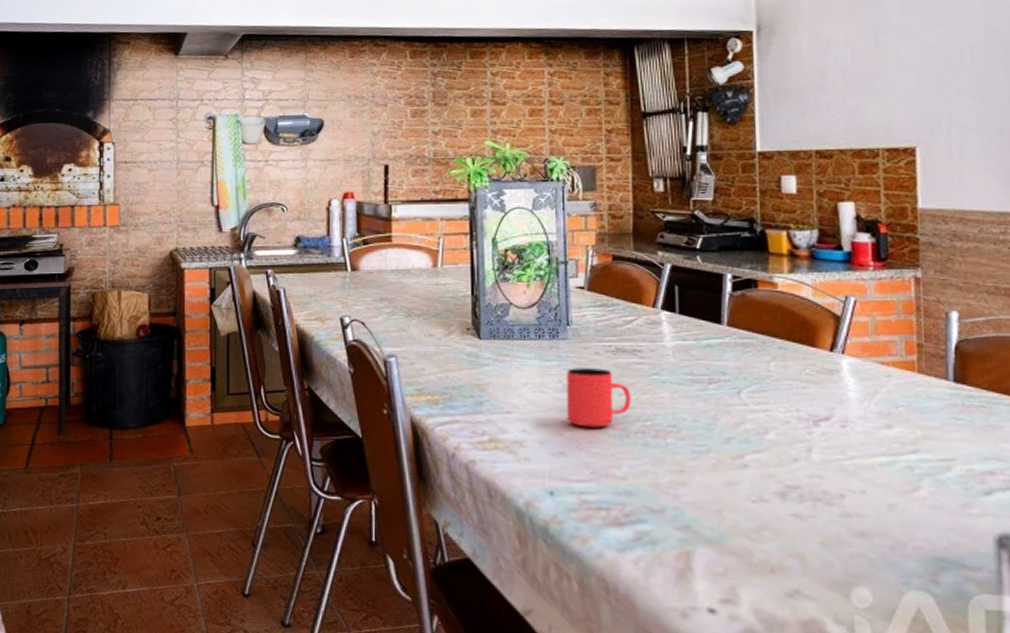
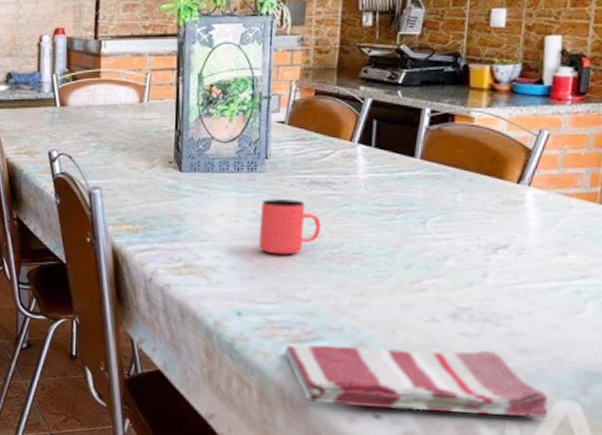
dish towel: none [603,528,898,611] -> present [284,344,549,418]

